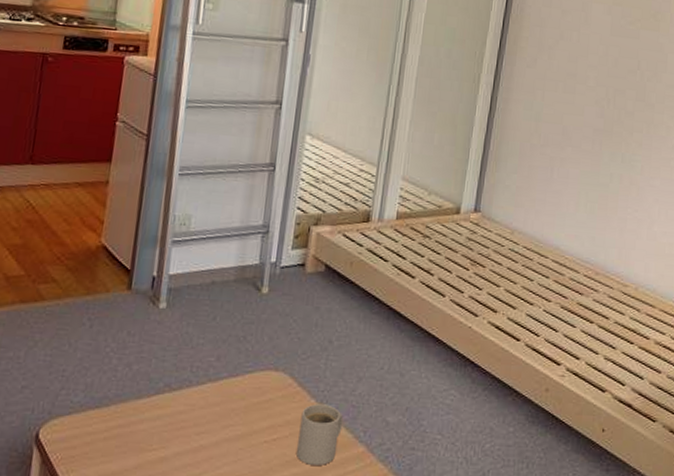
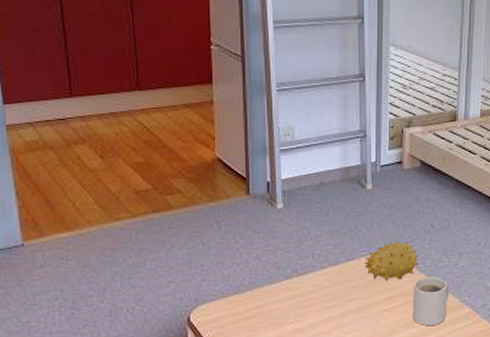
fruit: none [248,357,311,406] -> present [365,241,419,282]

